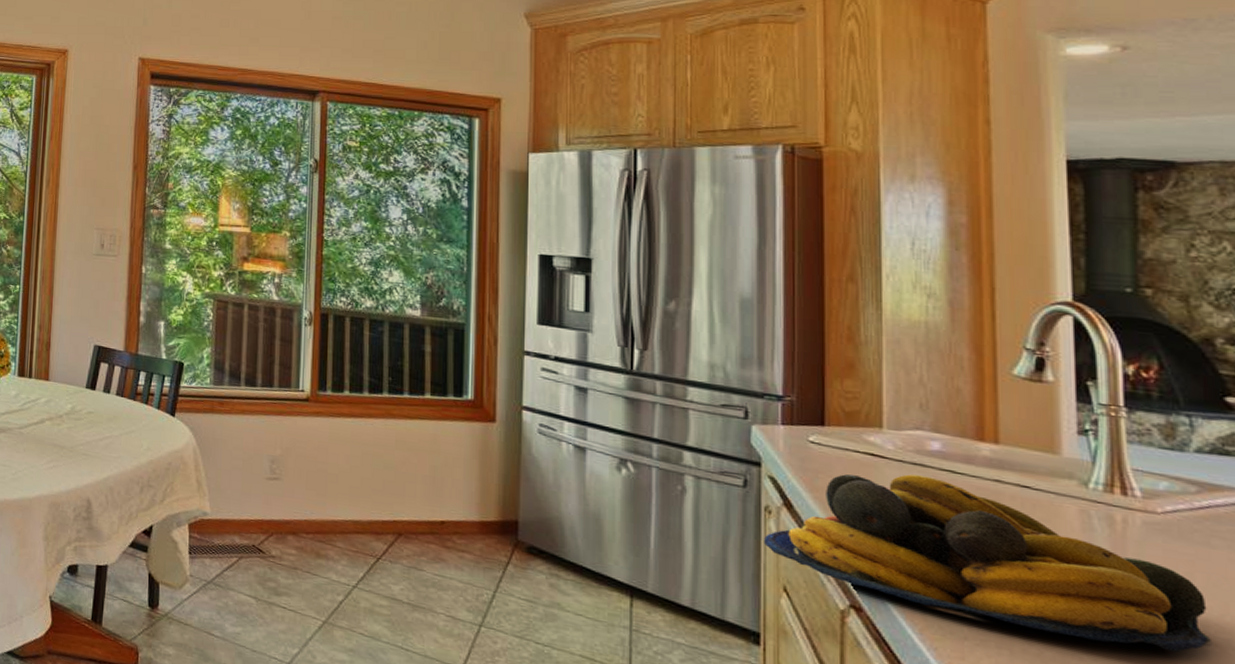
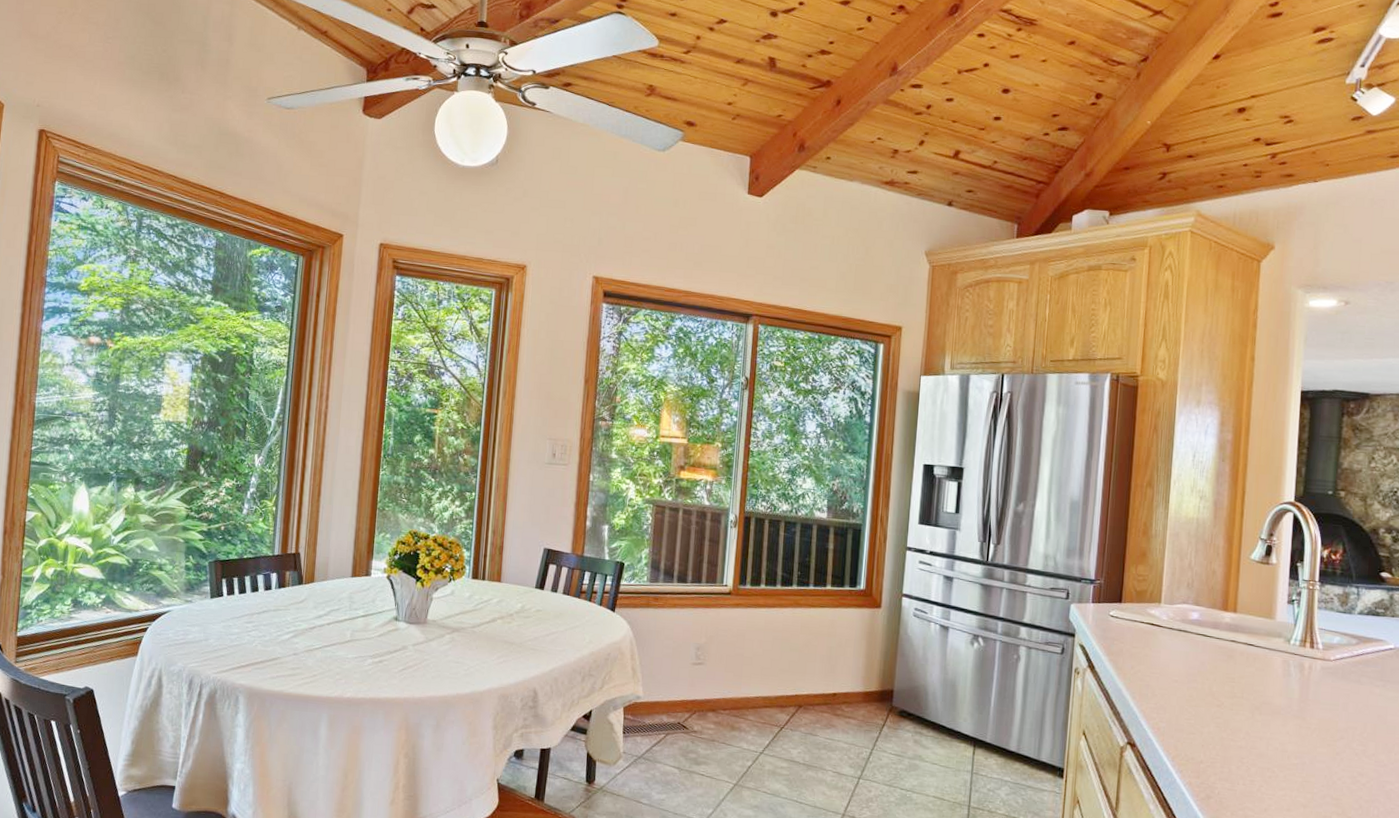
fruit bowl: present [763,474,1213,652] -> none [1071,638,1354,762]

